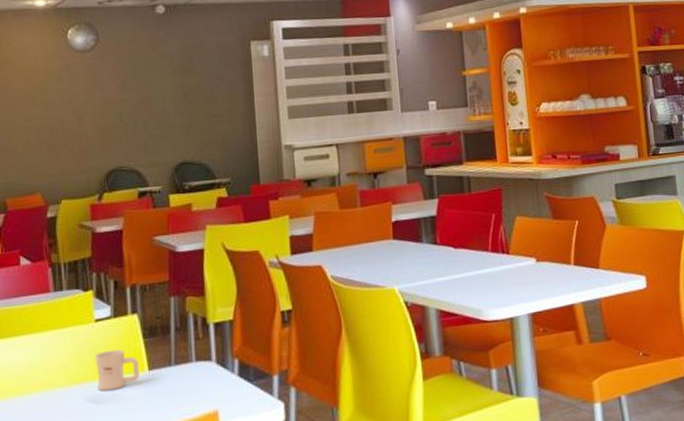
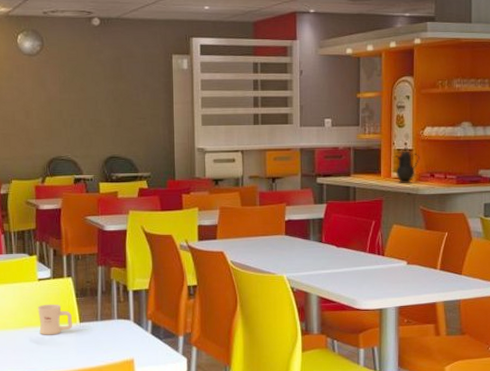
coffeepot: none [511,126,539,169] -> present [395,146,420,184]

